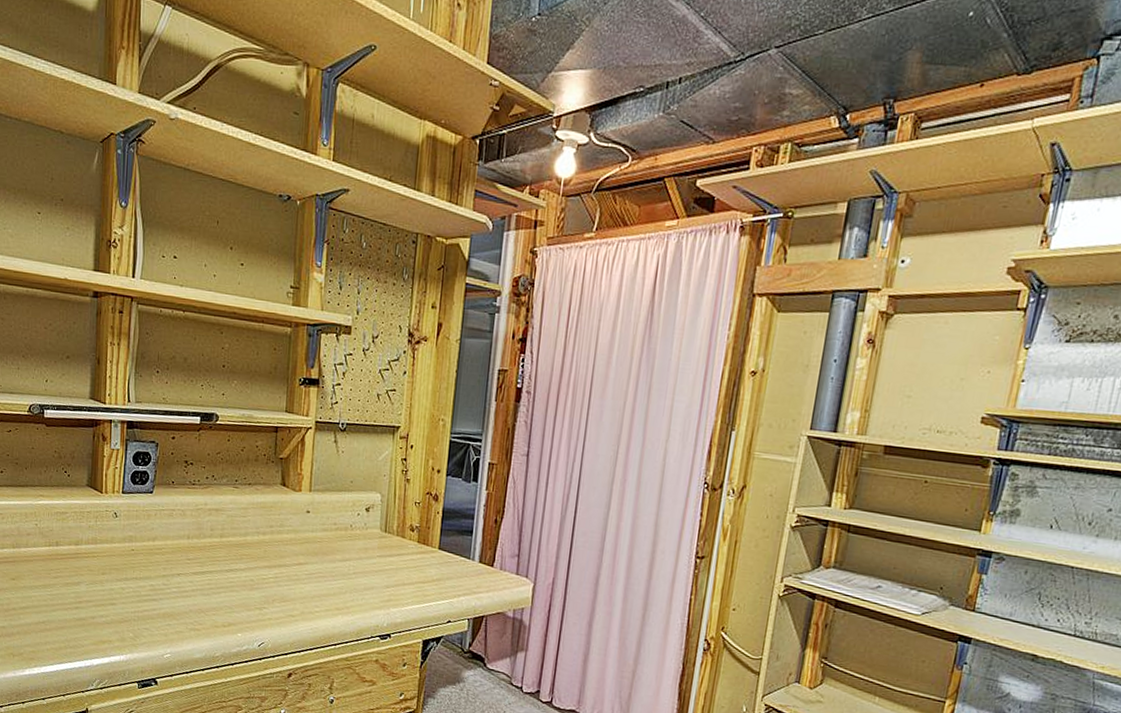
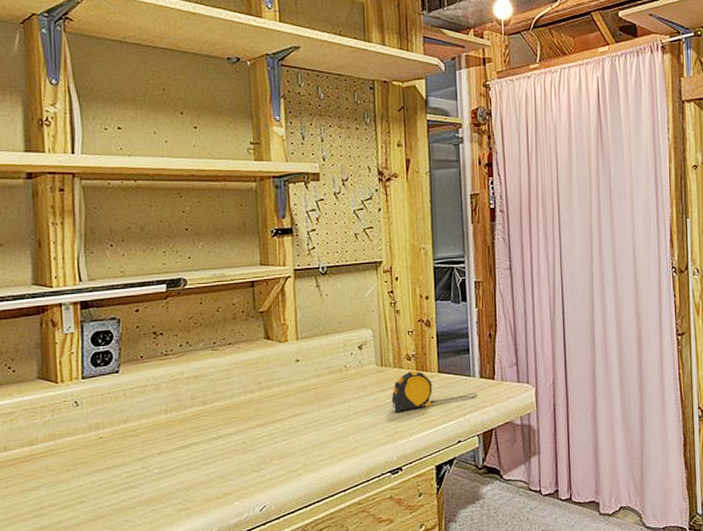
tape measure: none [389,541,474,581] -> present [391,370,477,411]

